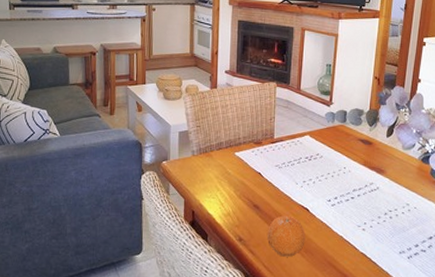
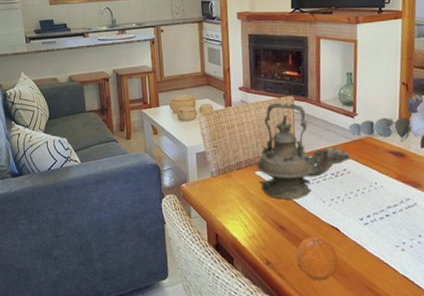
teapot: none [237,87,325,180] -> present [257,102,352,200]

